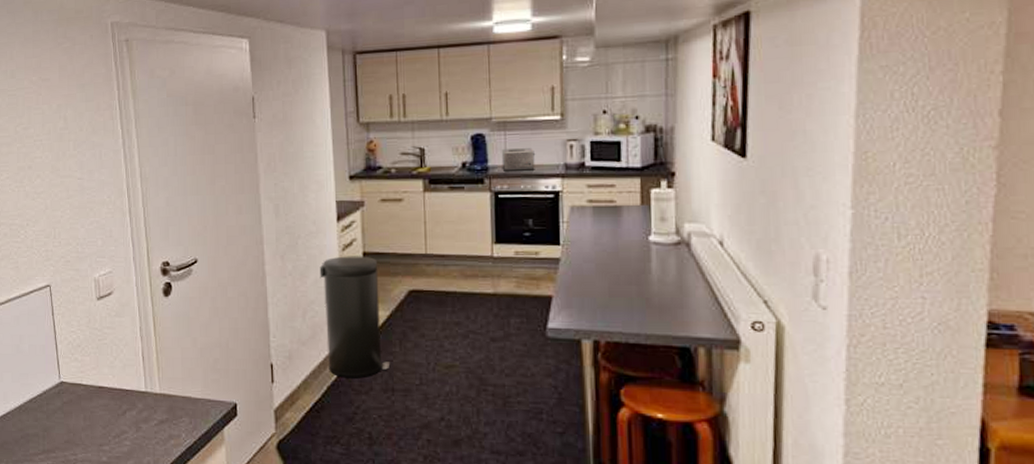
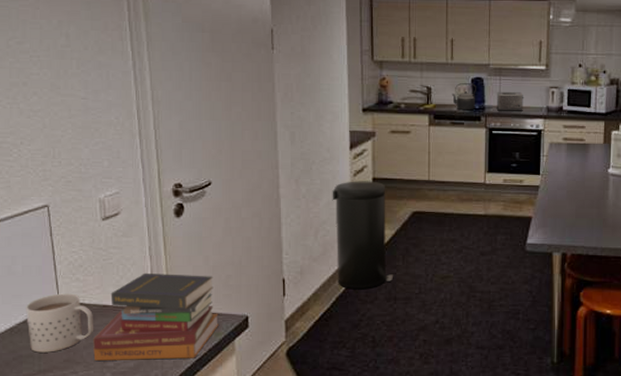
mug: none [32,373,91,433] -> present [26,293,94,353]
books: none [90,354,207,446] -> present [93,272,218,360]
kettle: none [448,141,477,173] -> present [451,83,476,111]

